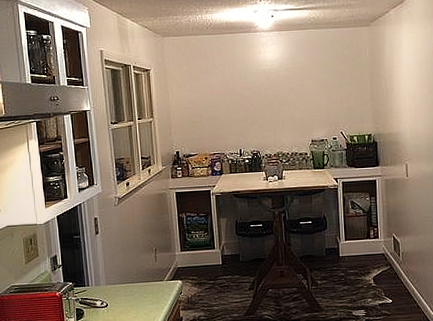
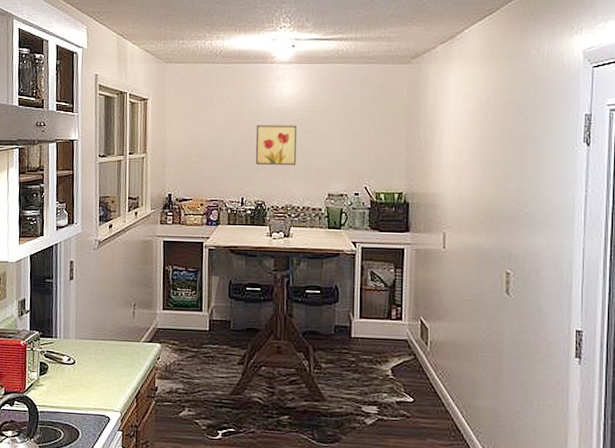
wall art: none [246,84,284,120] -> present [255,125,297,165]

